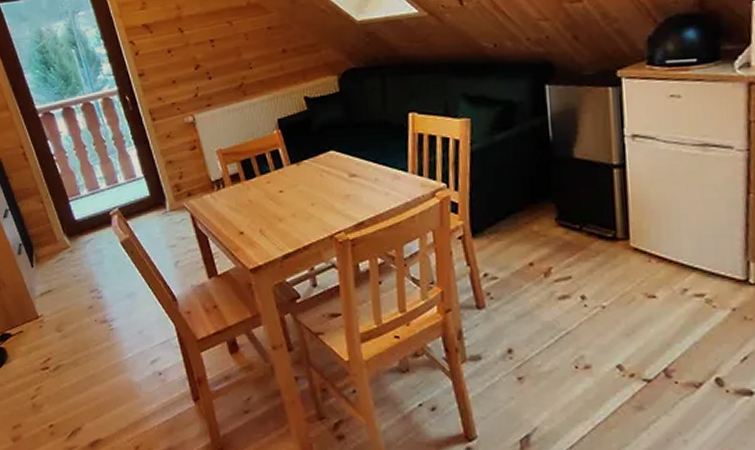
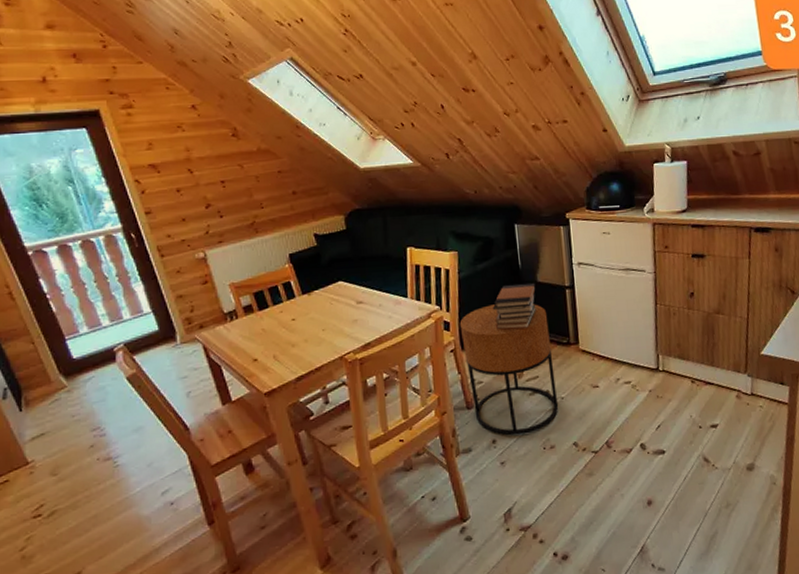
side table: none [470,184,598,347] -> present [459,304,559,436]
book stack: none [512,158,571,217] -> present [492,282,536,330]

